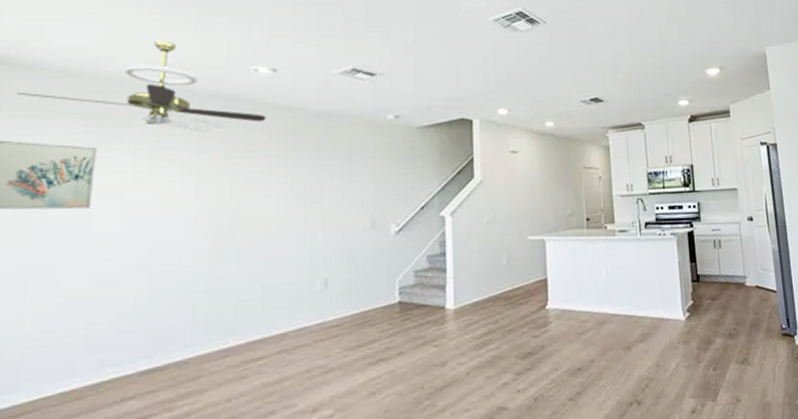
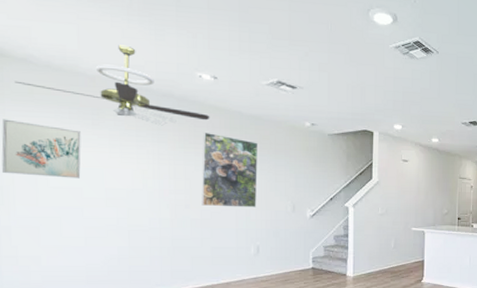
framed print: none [251,136,328,231] -> present [201,131,259,208]

